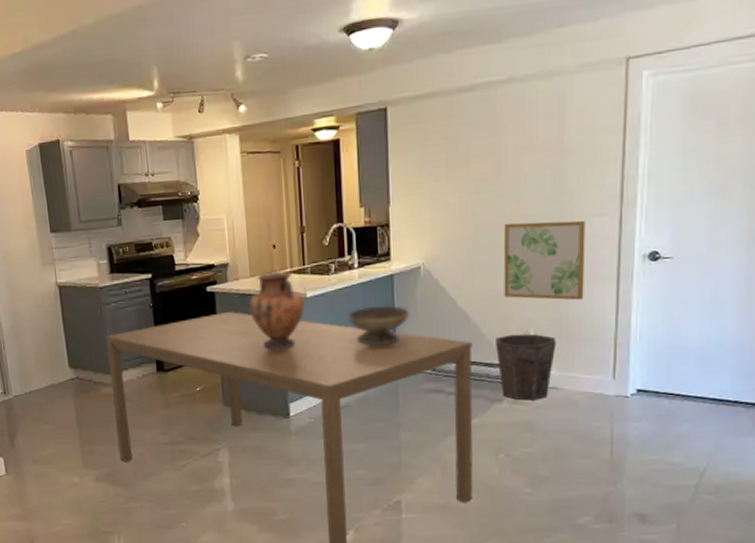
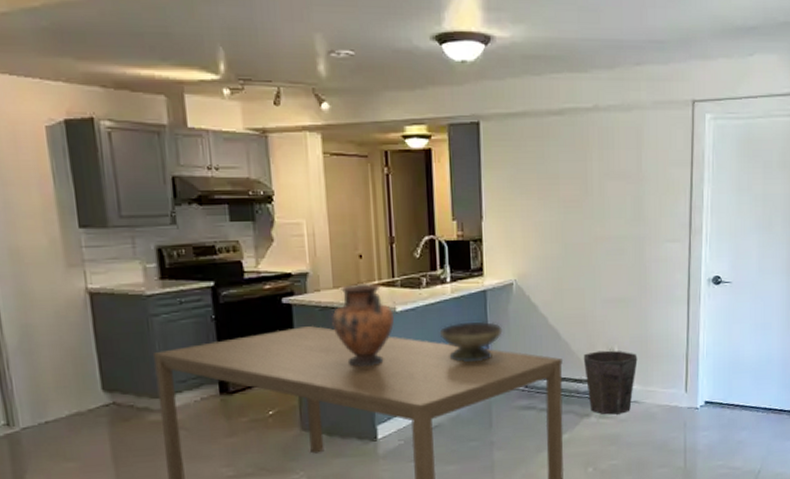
wall art: present [503,220,585,301] -> none [590,244,661,319]

